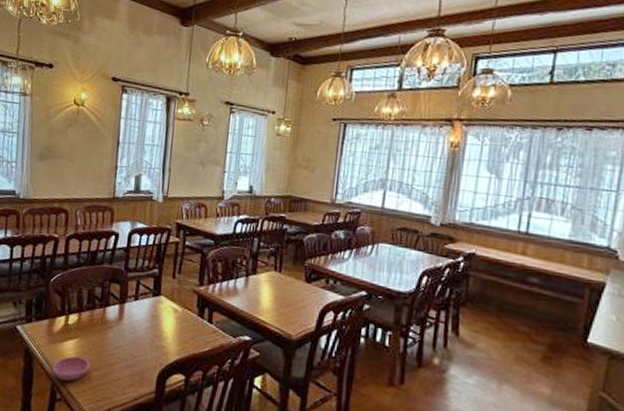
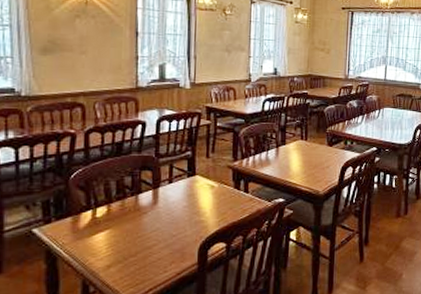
saucer: present [52,355,90,382] -> none [82,246,125,273]

